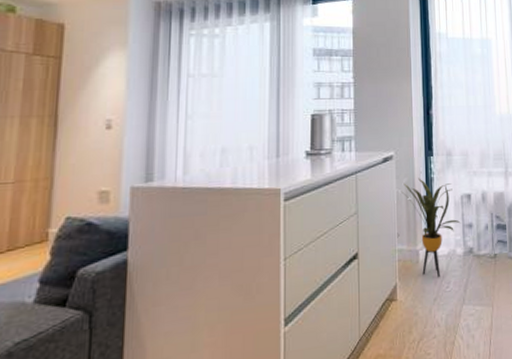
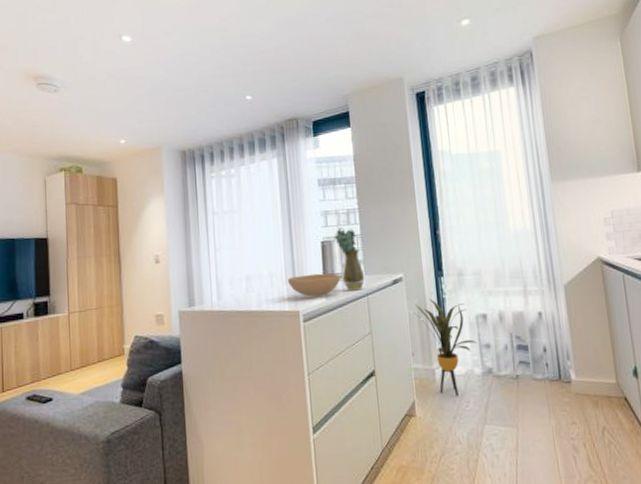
bowl: none [269,148,330,174] -> present [287,273,341,297]
vase: none [325,99,355,168] -> present [334,226,365,291]

